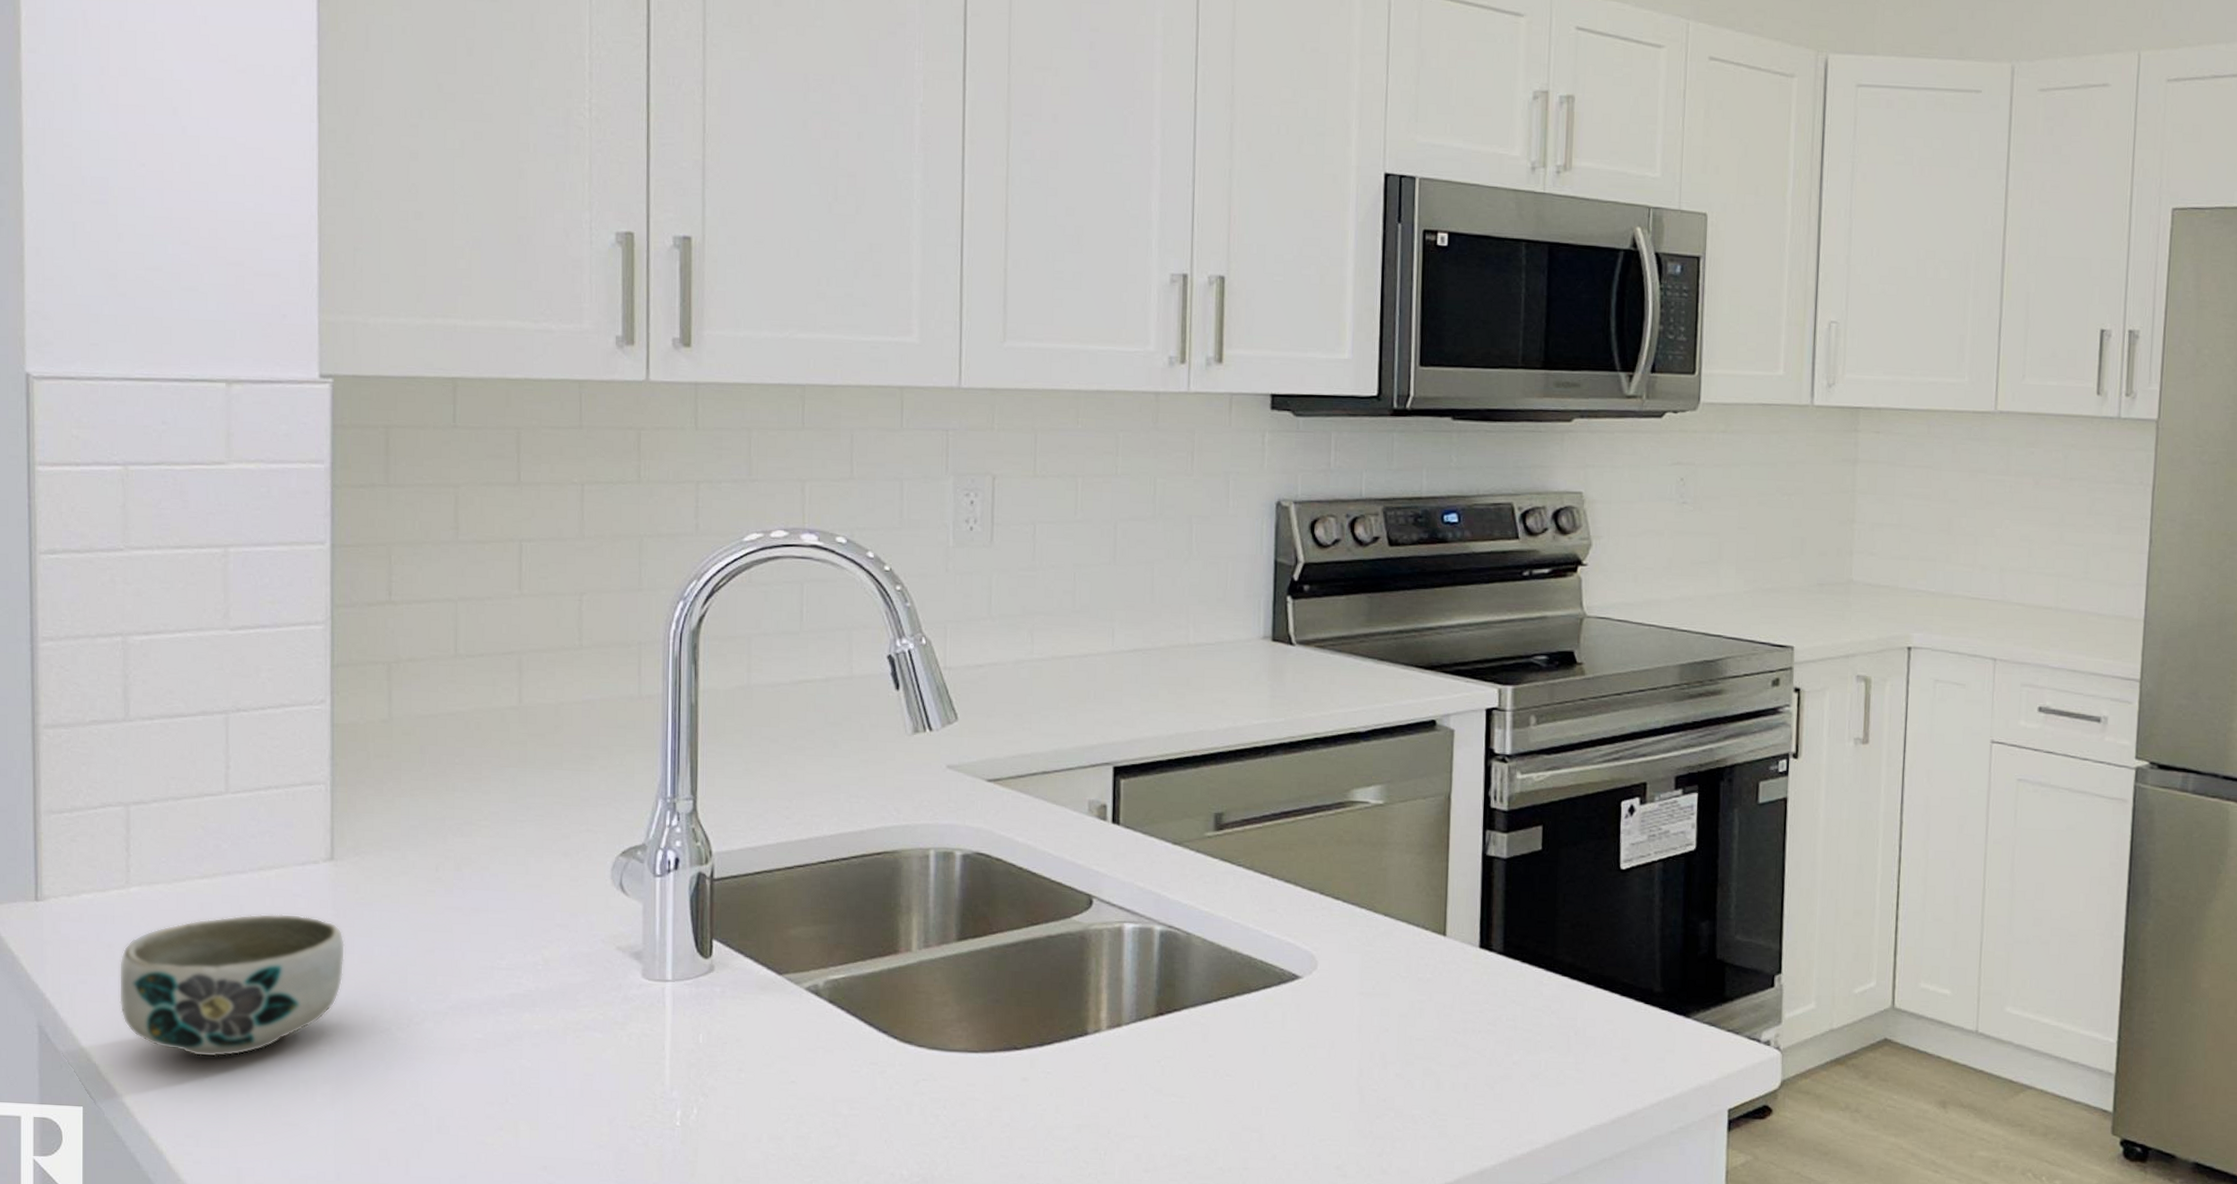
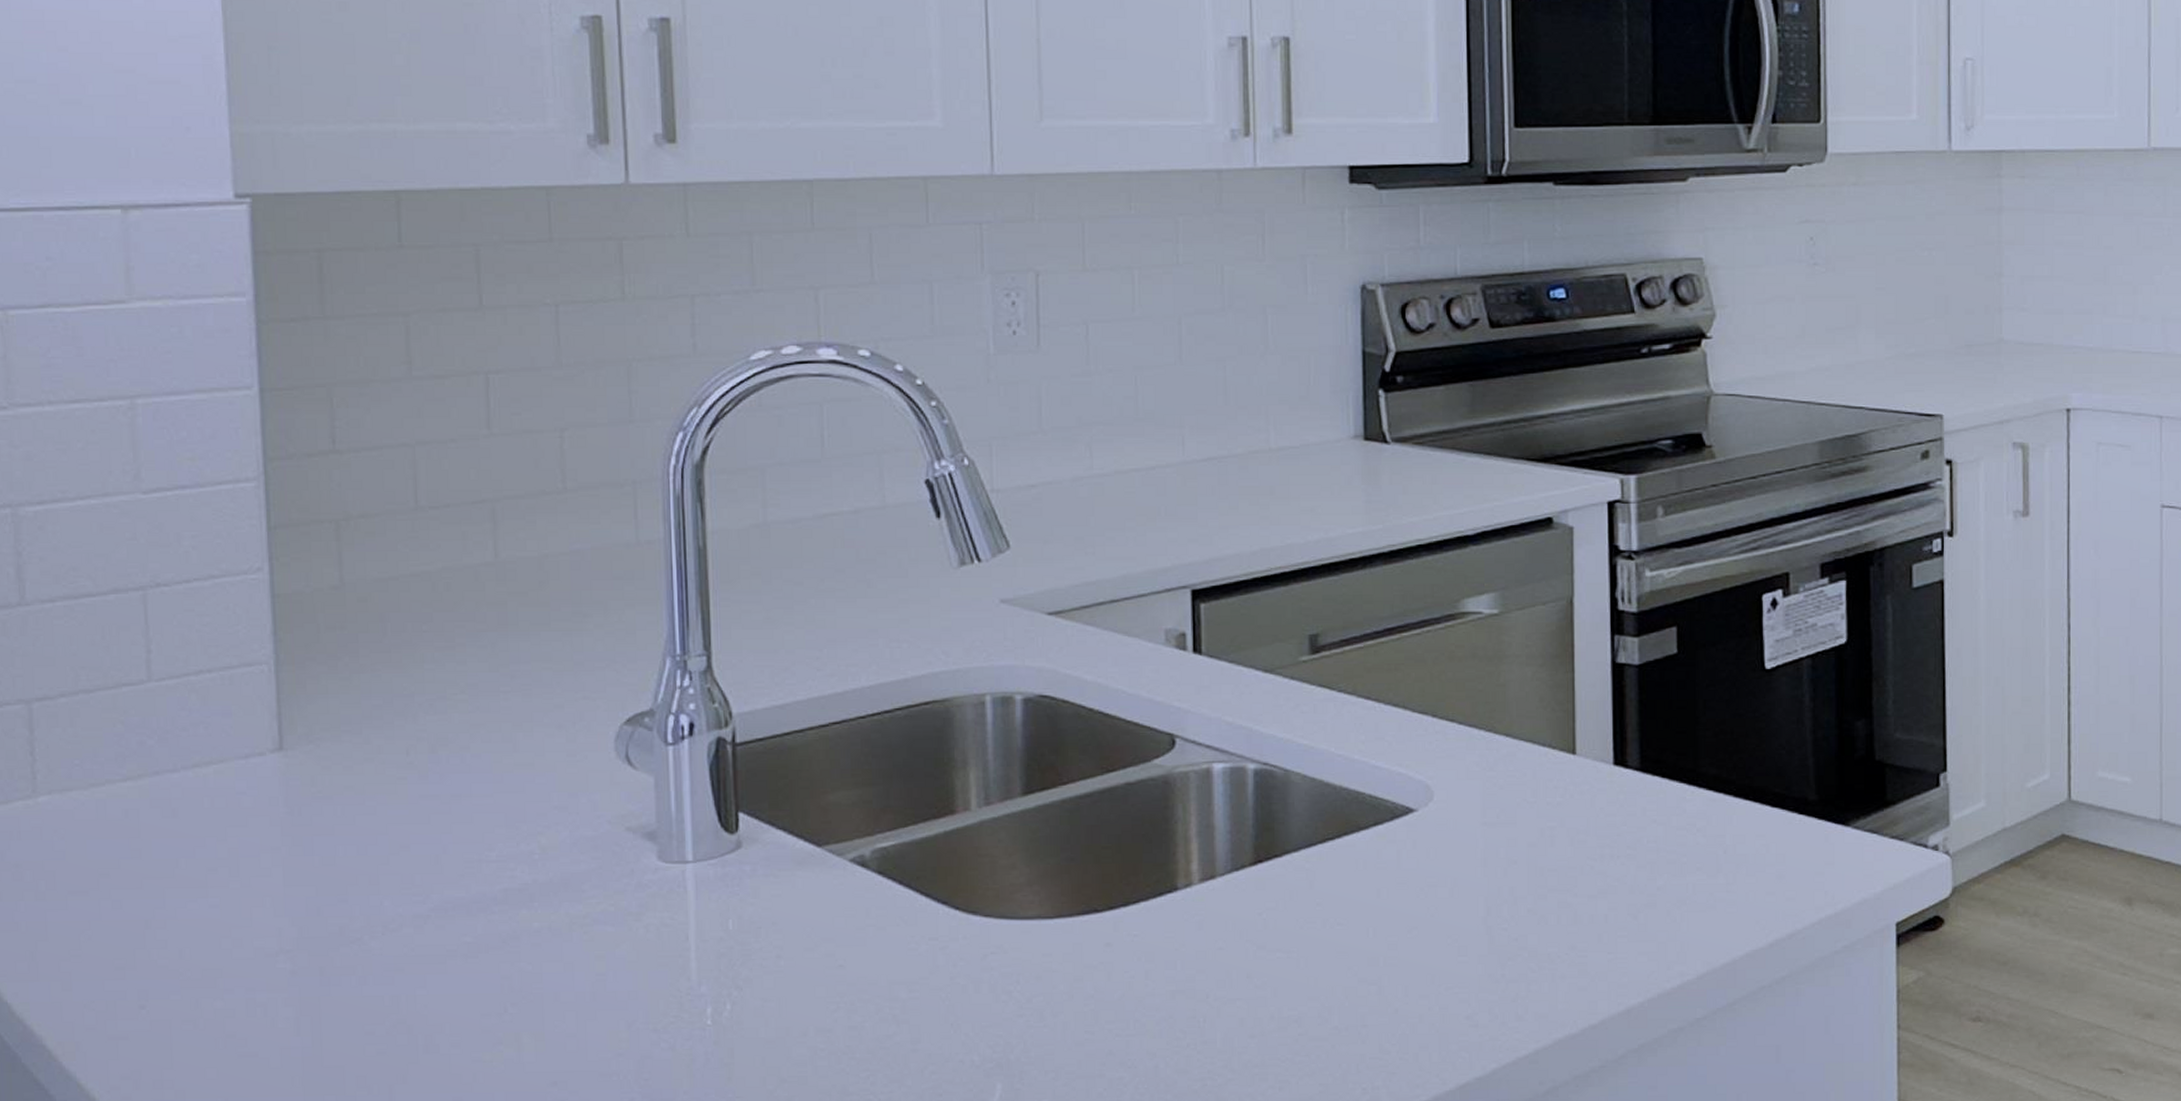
bowl: present [118,913,346,1058] -> none [29,816,303,986]

